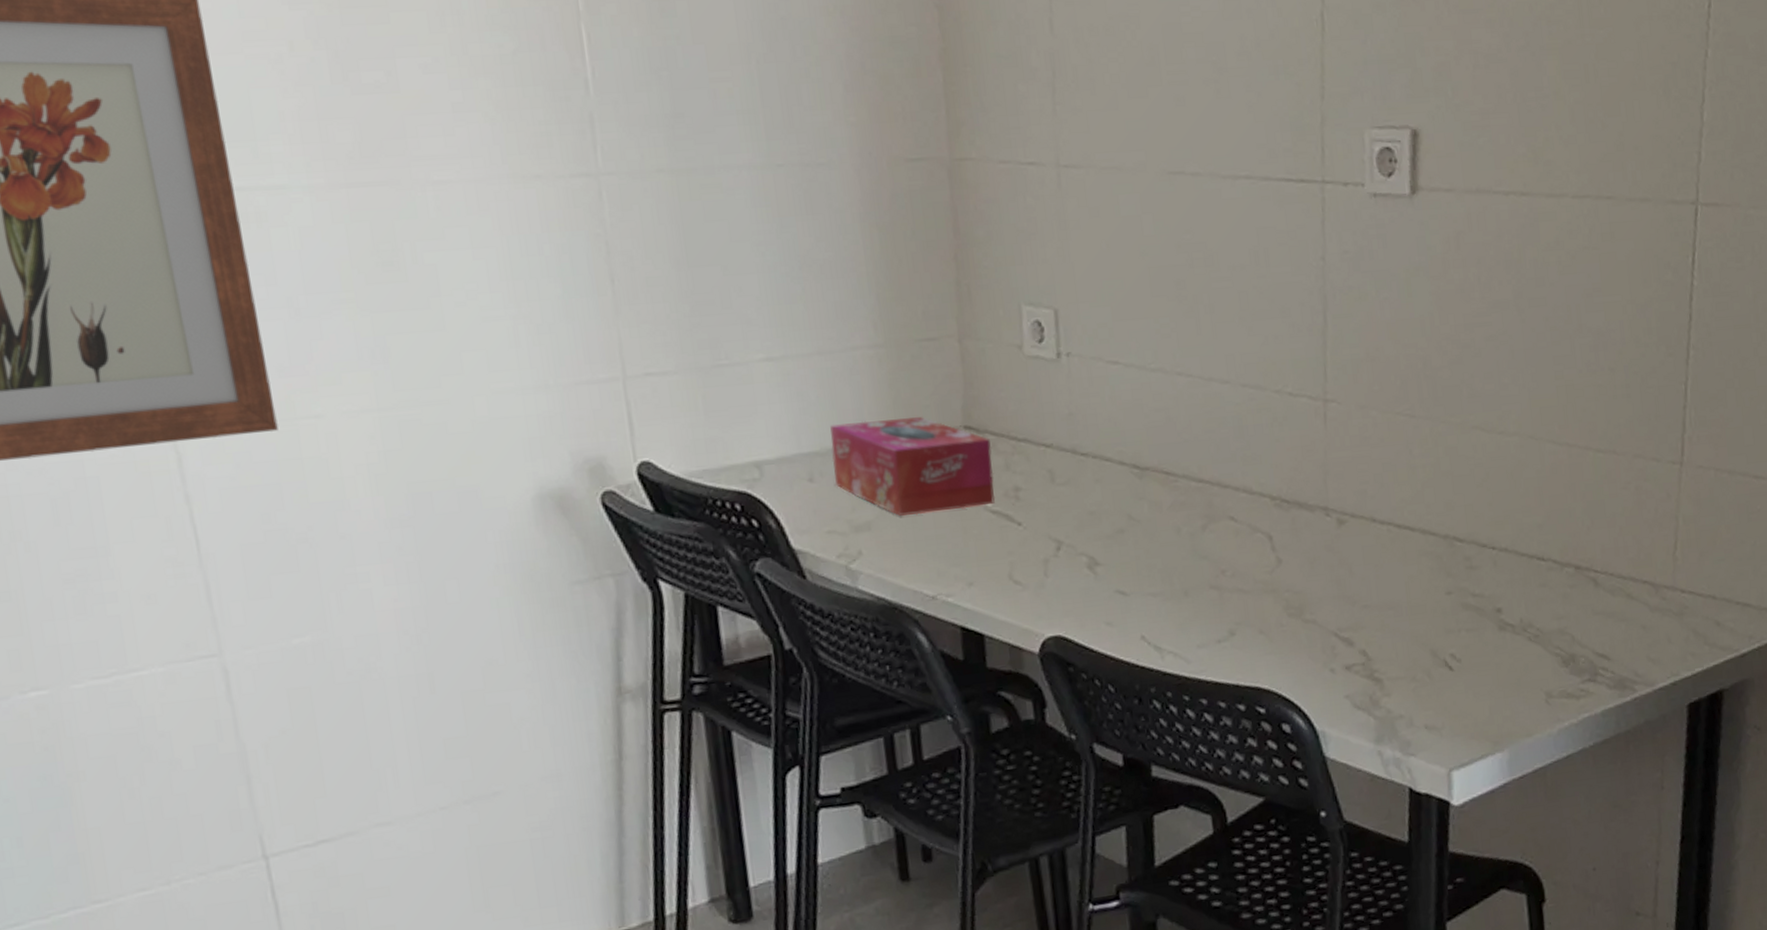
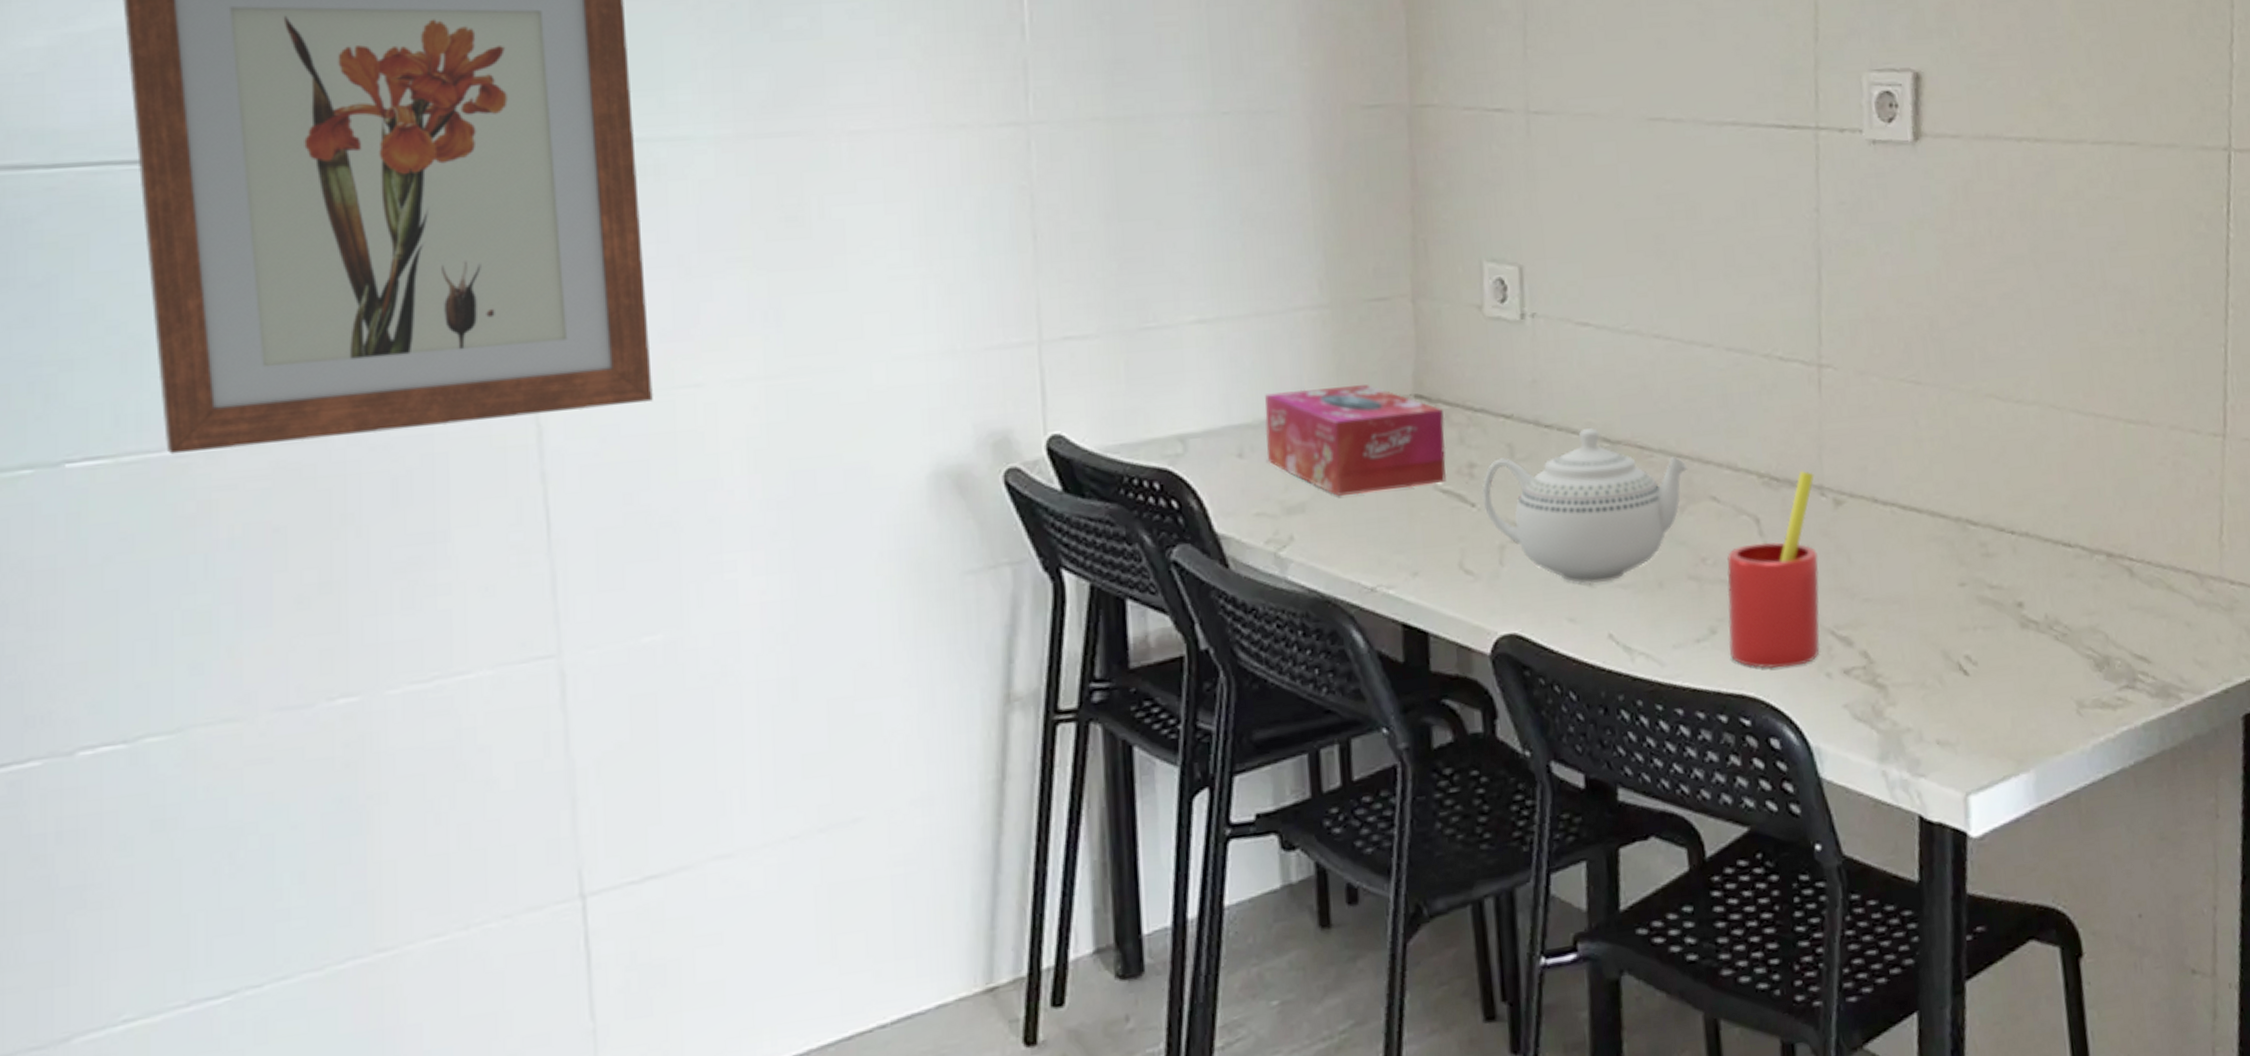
teapot: none [1027,456,1209,593] -> present [1482,428,1688,584]
straw: none [1244,494,1326,666] -> present [1727,471,1821,669]

